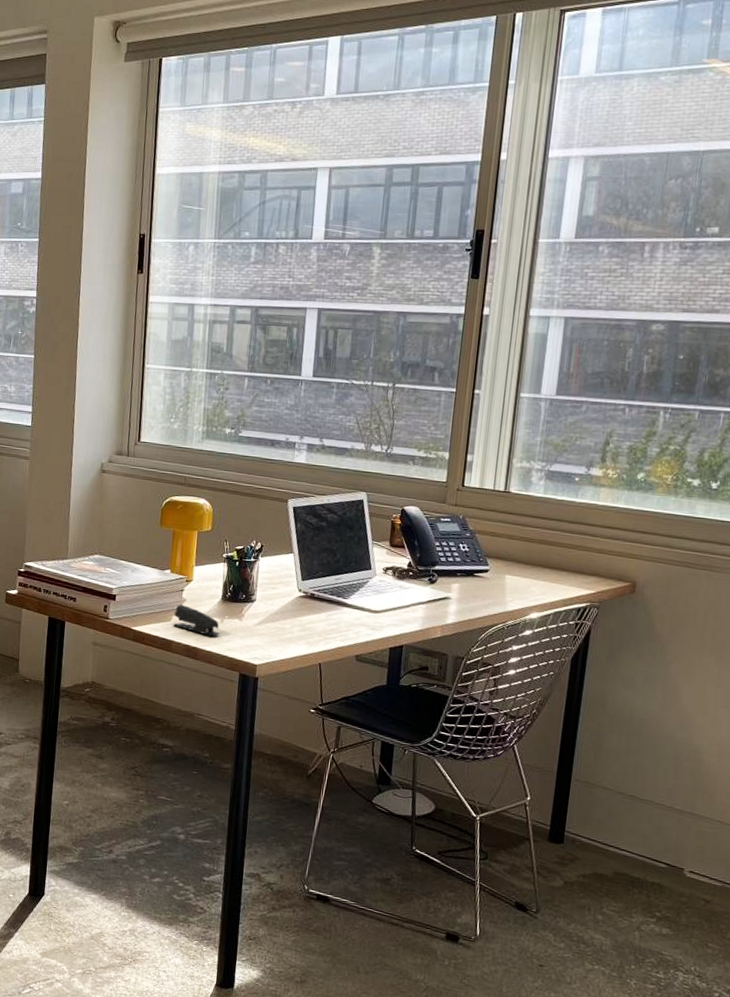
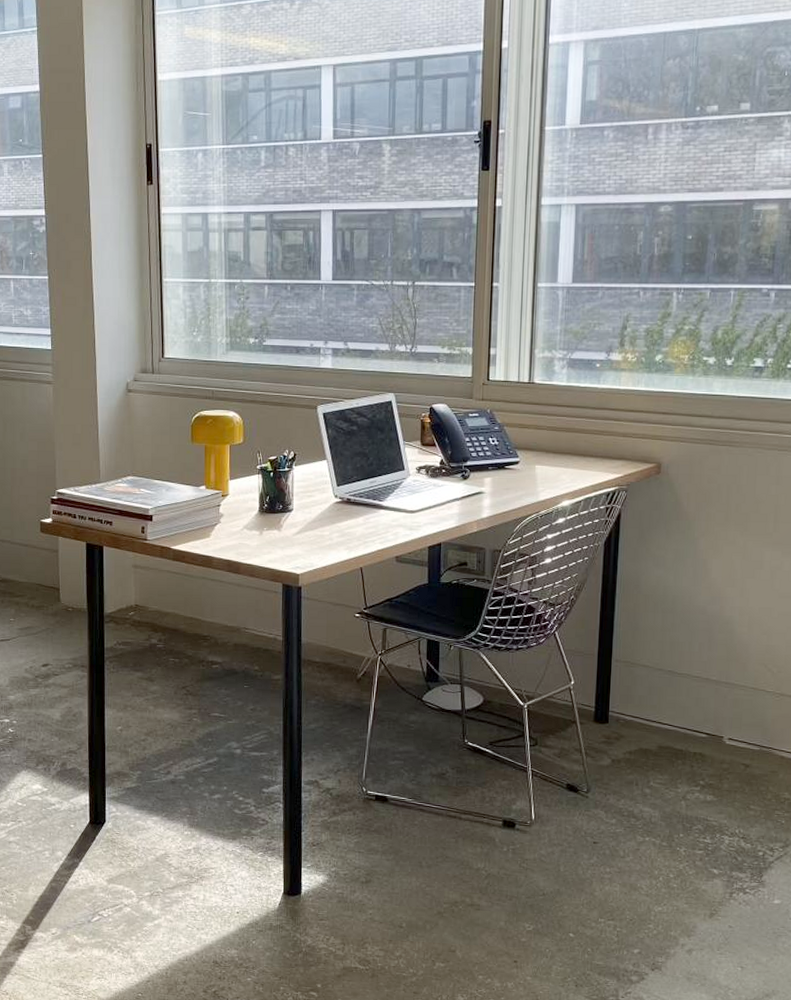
stapler: present [172,604,220,636] -> none [212,520,260,549]

